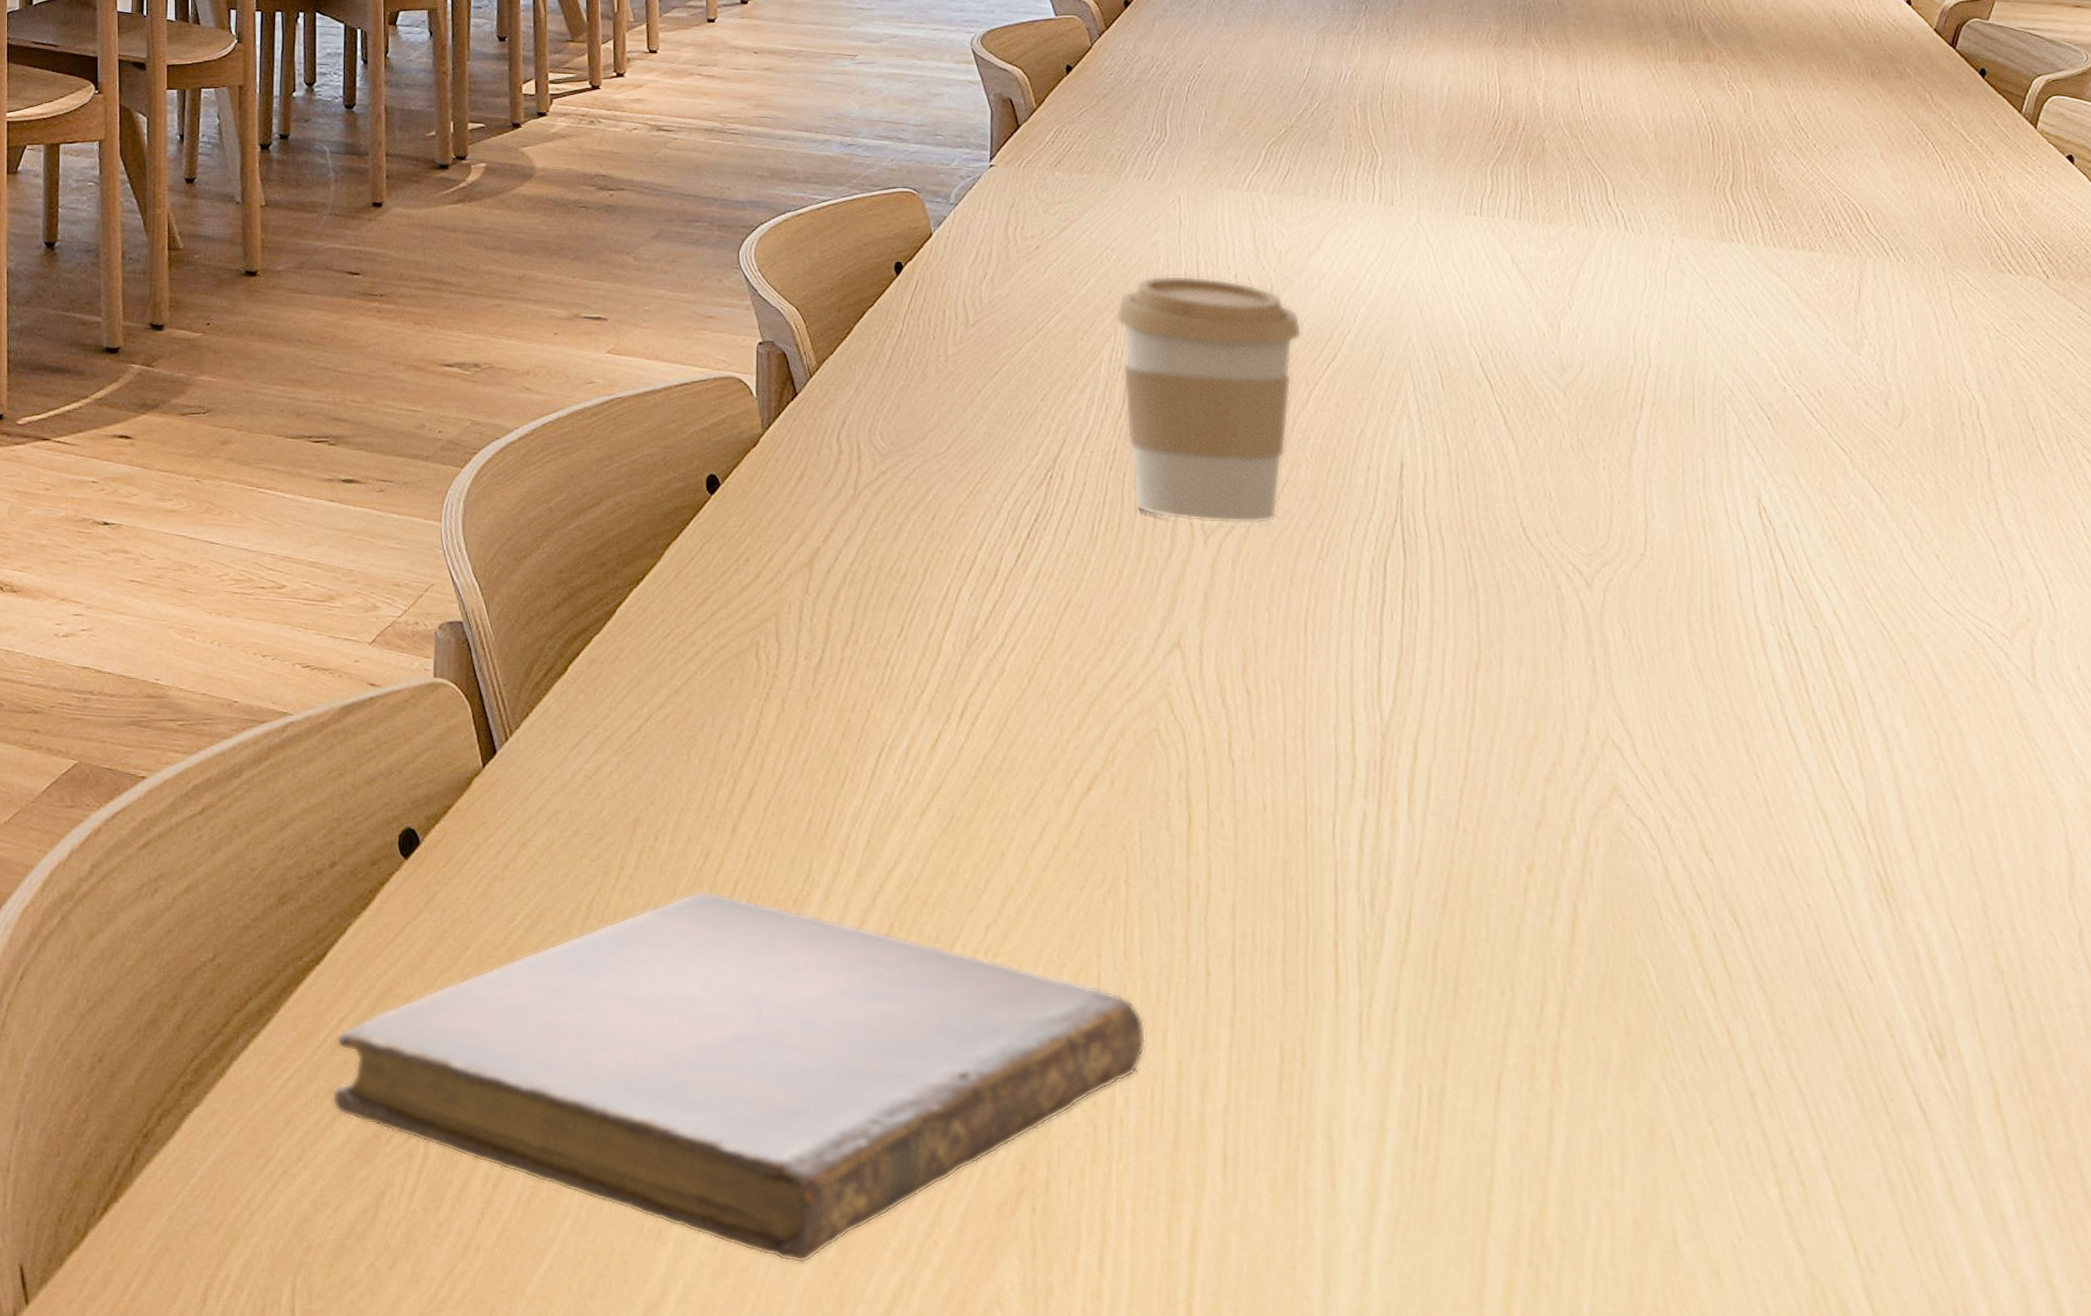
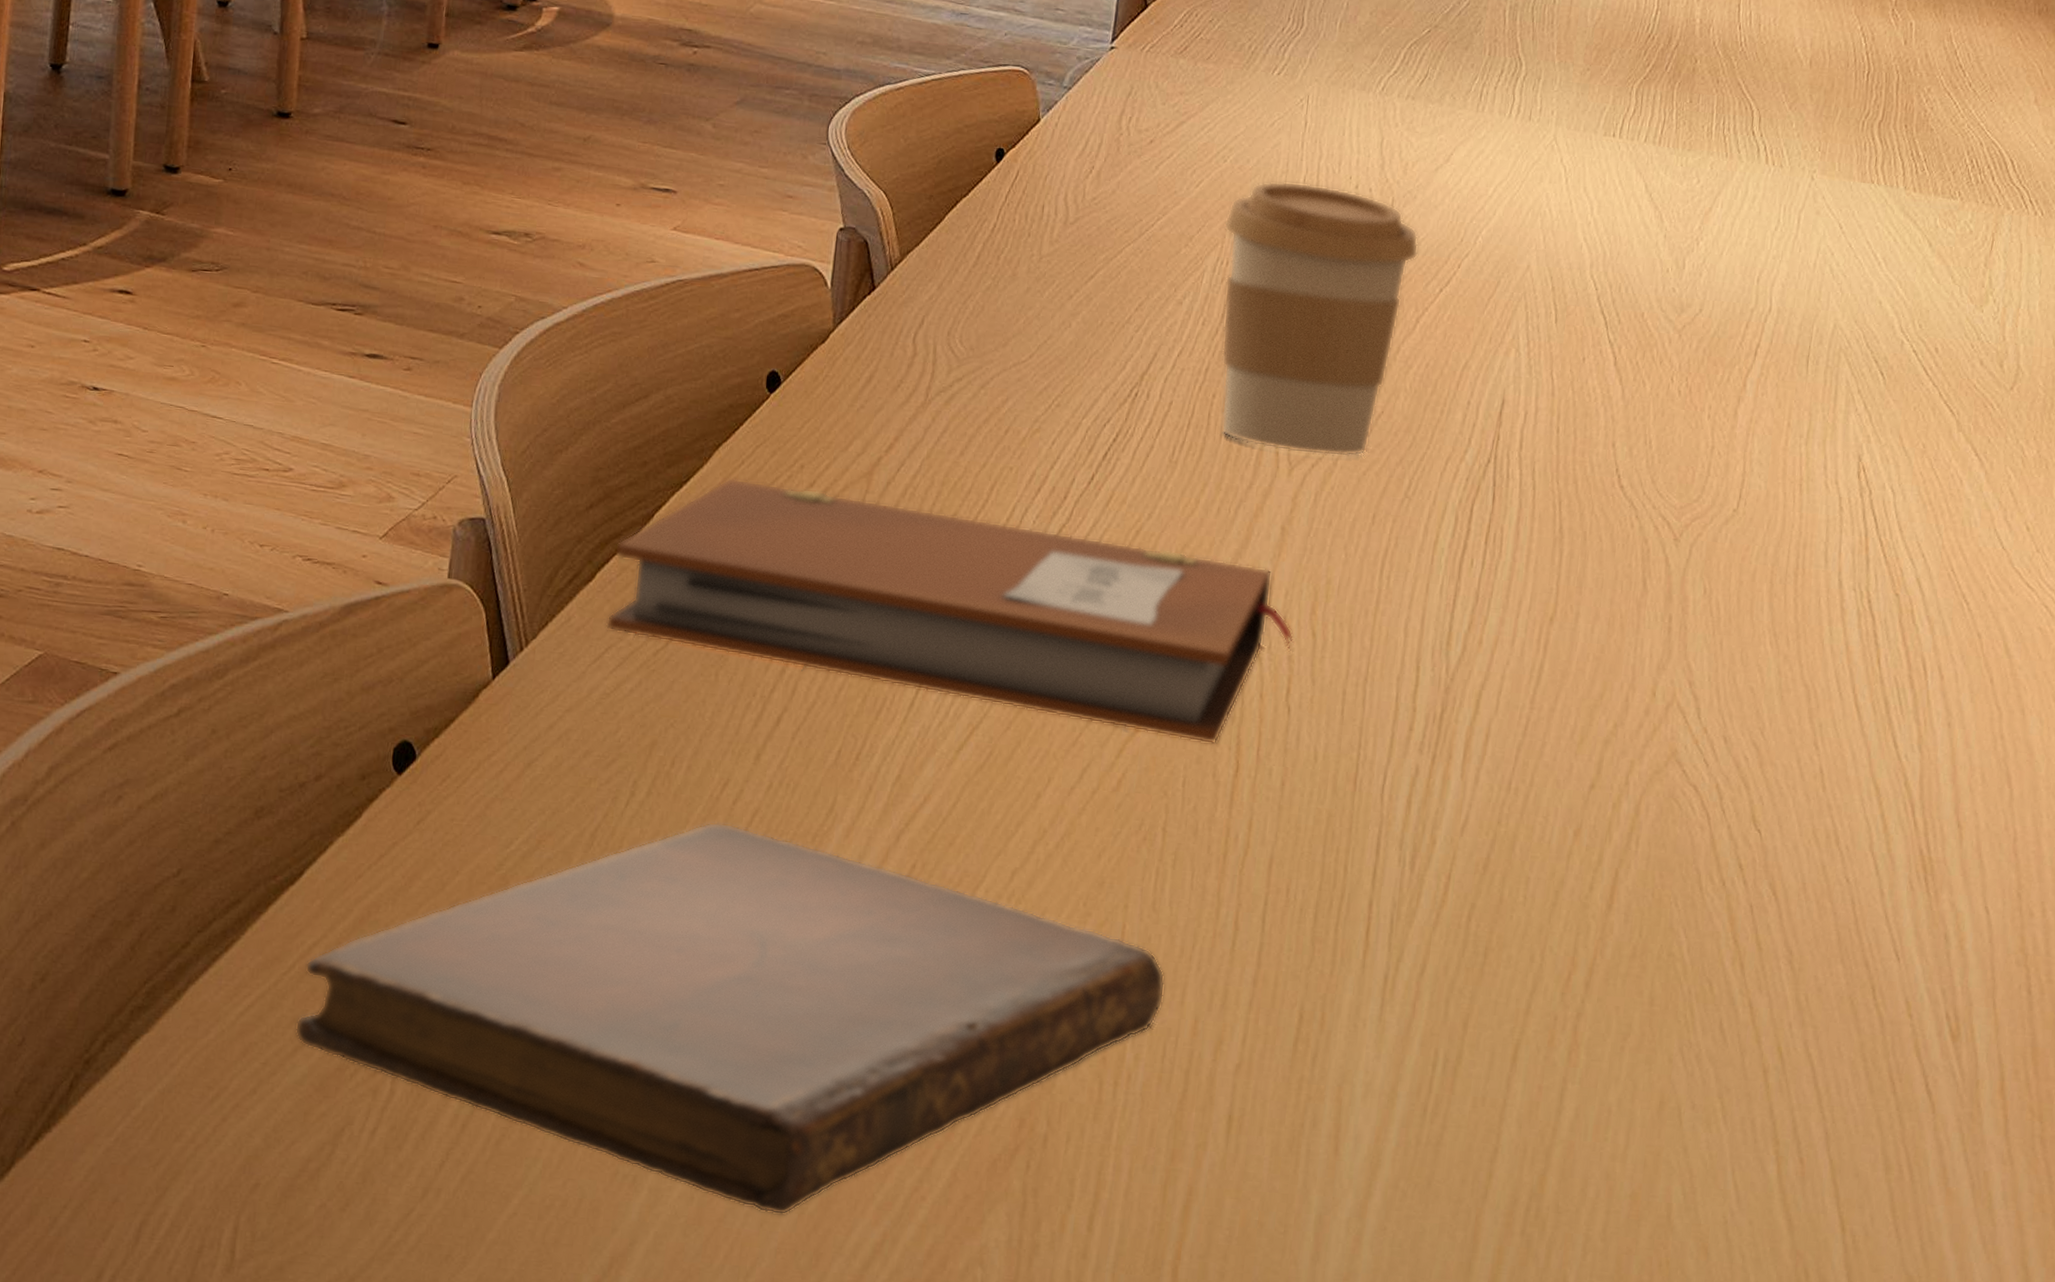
notebook: none [582,573,1230,799] -> present [606,477,1294,745]

